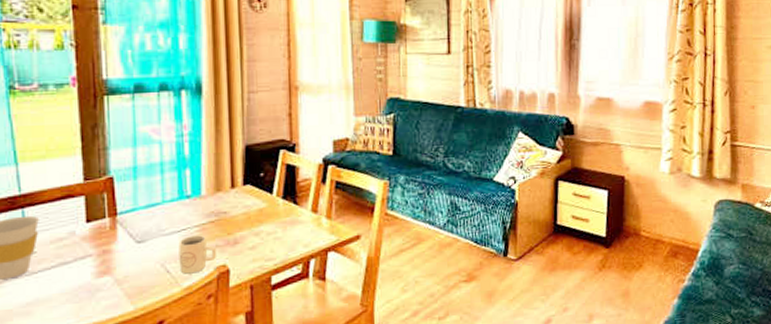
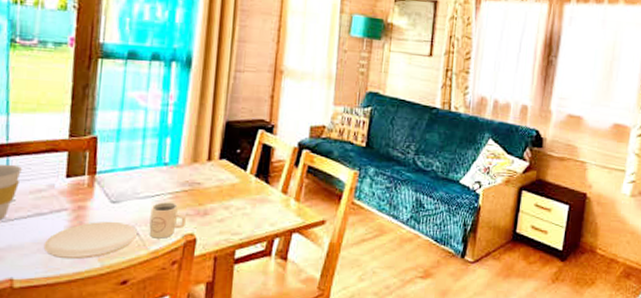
plate: none [72,262,169,306] -> present [43,221,138,260]

